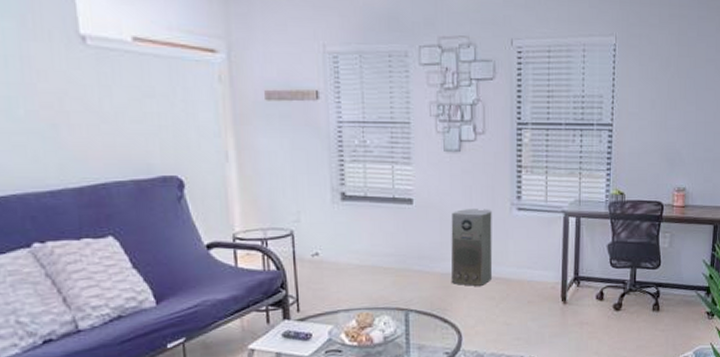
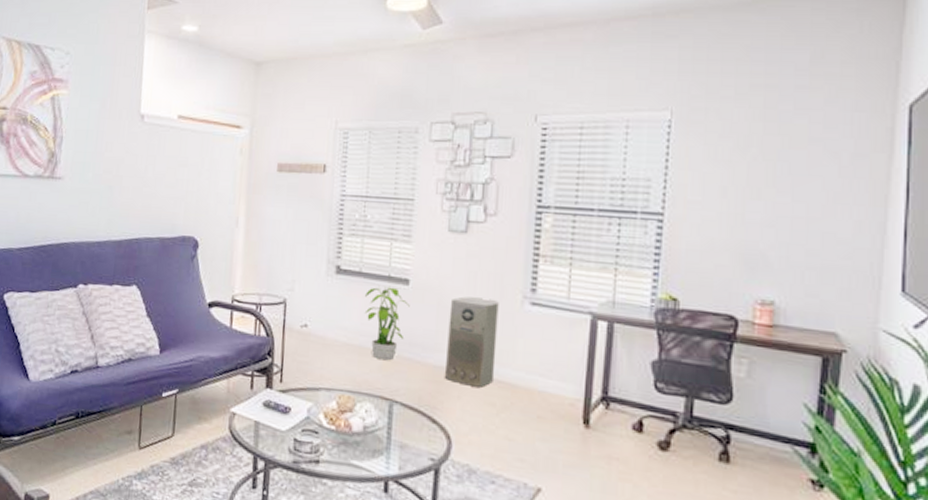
potted plant: none [373,206,415,276] -> present [364,284,410,361]

